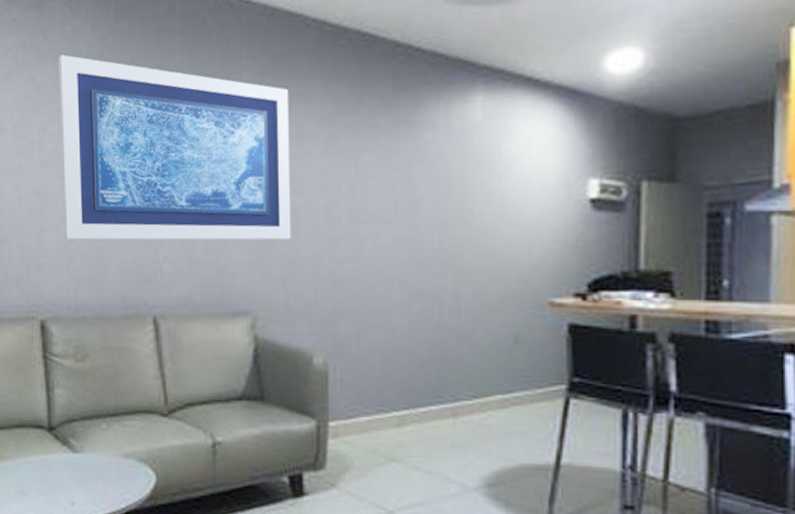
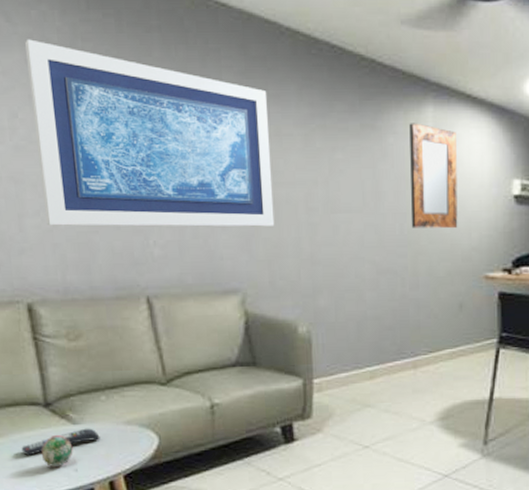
remote control: none [24,458,98,483] -> present [21,428,100,456]
decorative egg: none [41,462,72,499] -> present [41,434,73,468]
home mirror: none [452,115,513,242] -> present [409,123,458,229]

